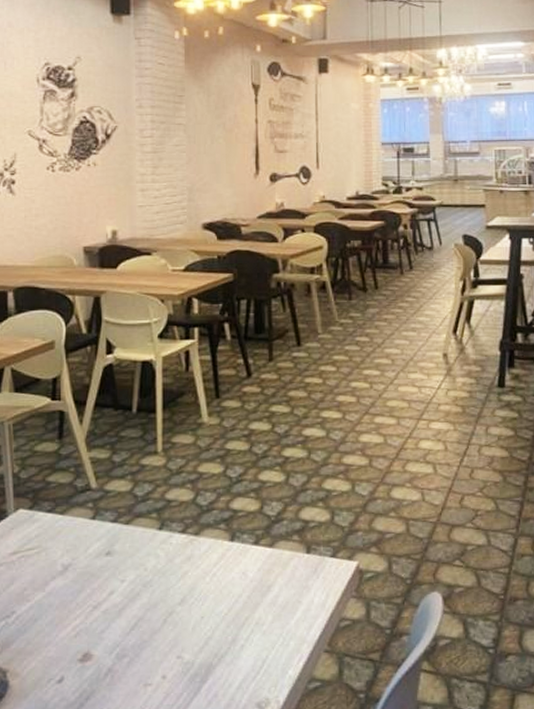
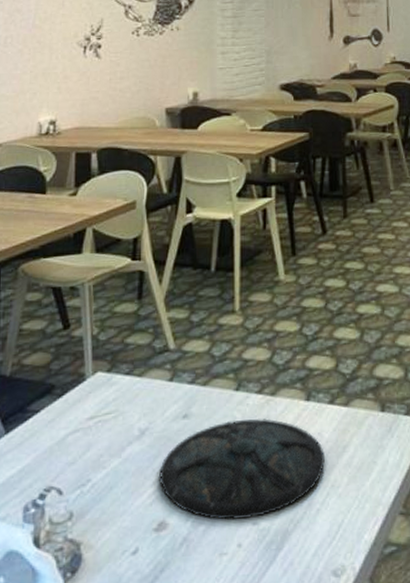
plate: none [83,556,249,654] -> present [159,418,325,520]

